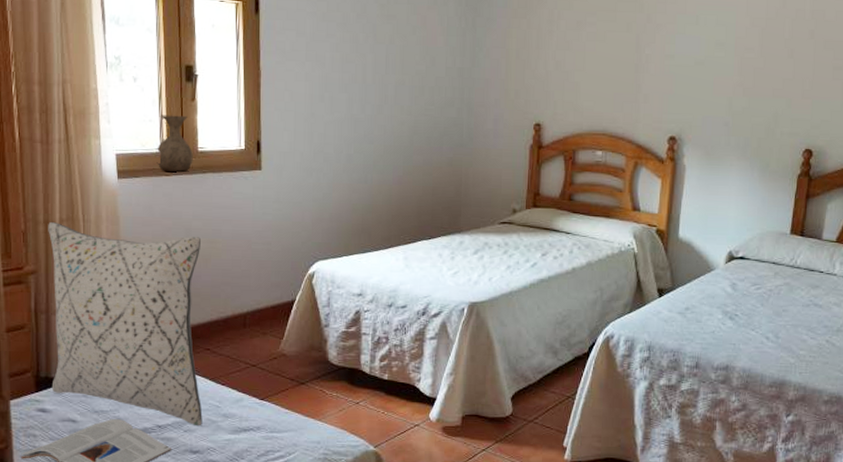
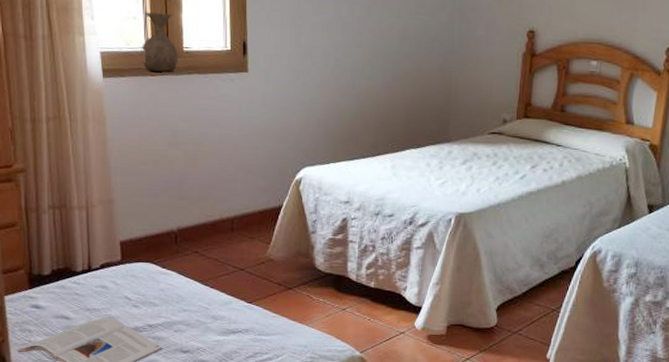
pillow: present [48,221,203,426] -> none [35,119,192,327]

